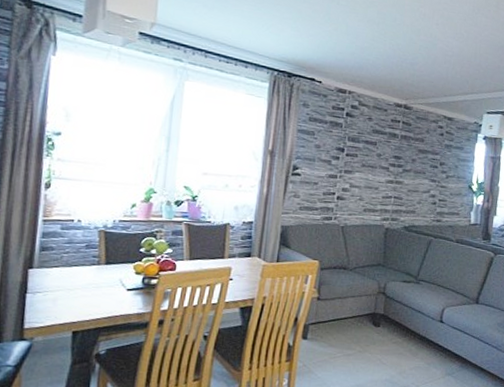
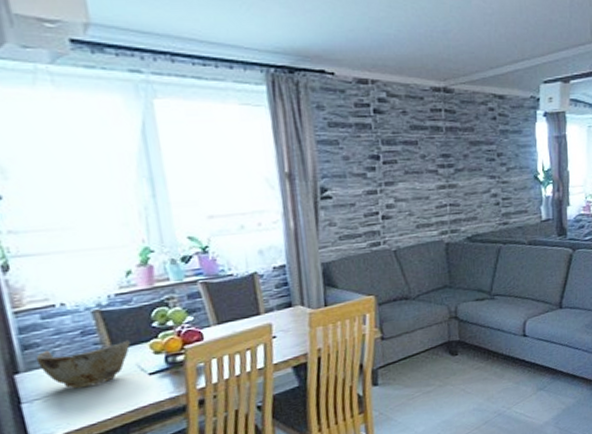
bowl: none [48,254,120,291] -> present [36,340,131,389]

